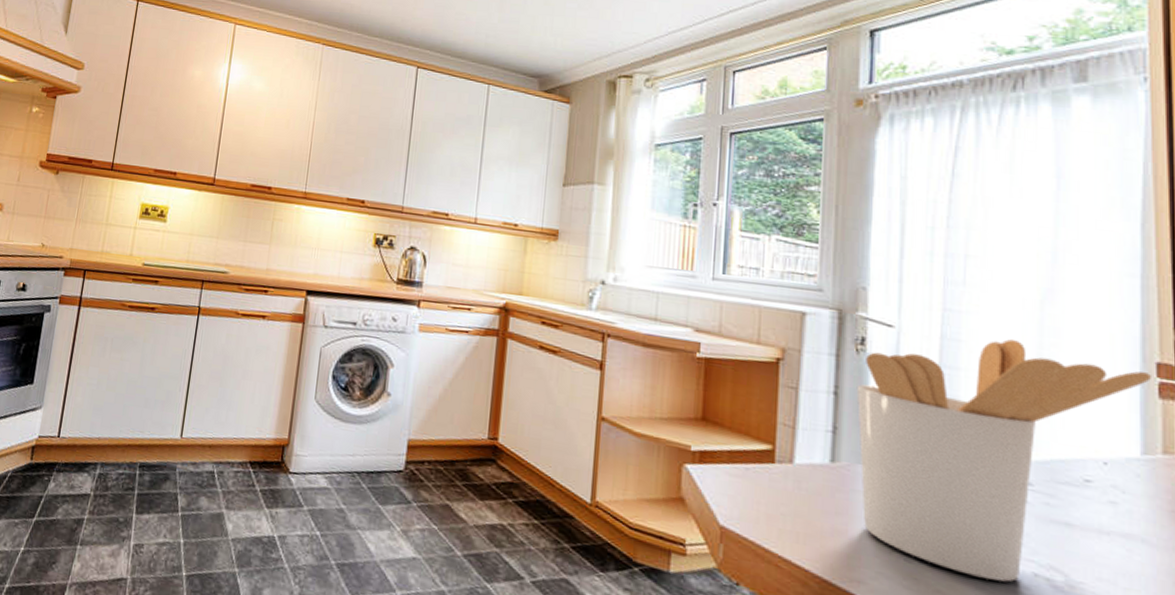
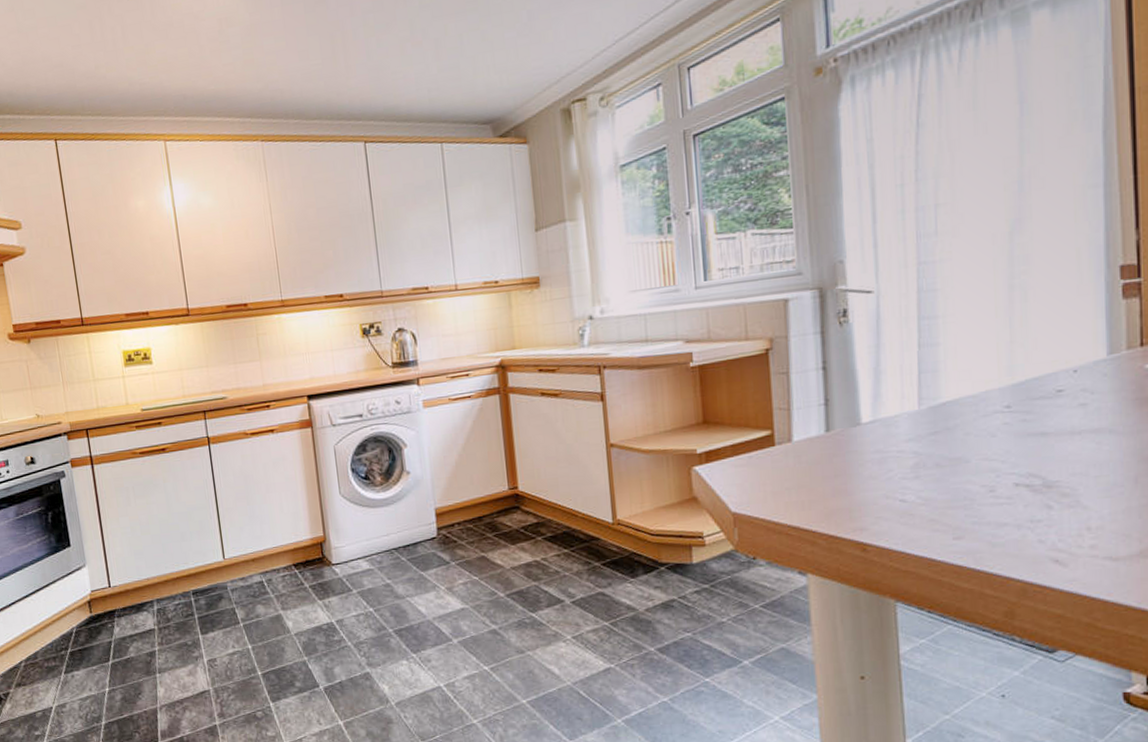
utensil holder: present [856,339,1151,583] -> none [843,276,1115,500]

